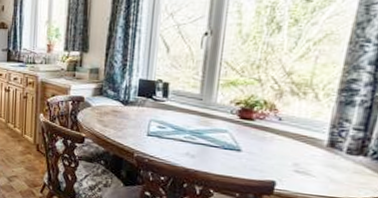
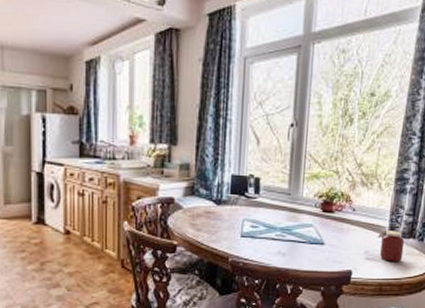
jar: none [311,144,351,180] -> present [377,231,405,263]

